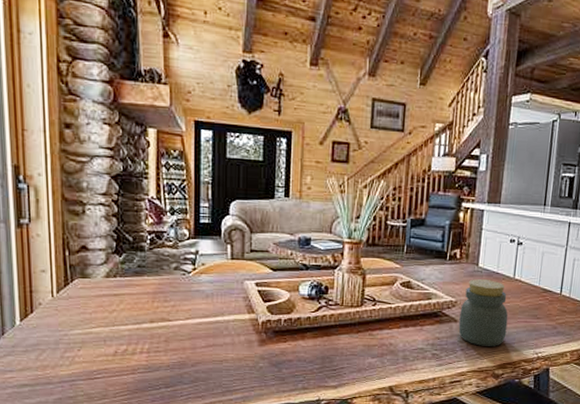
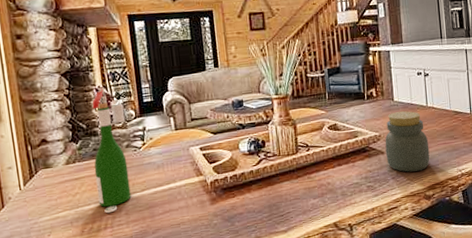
wine bottle: none [136,198,177,337] -> present [92,87,132,214]

